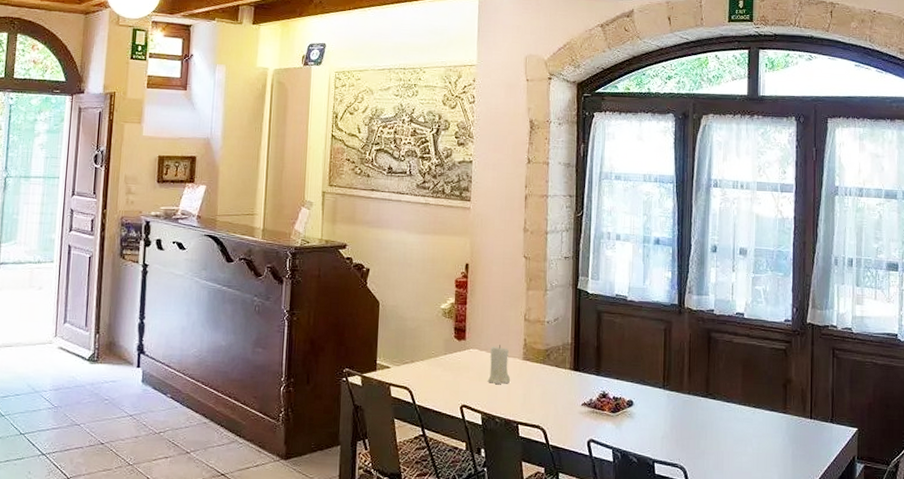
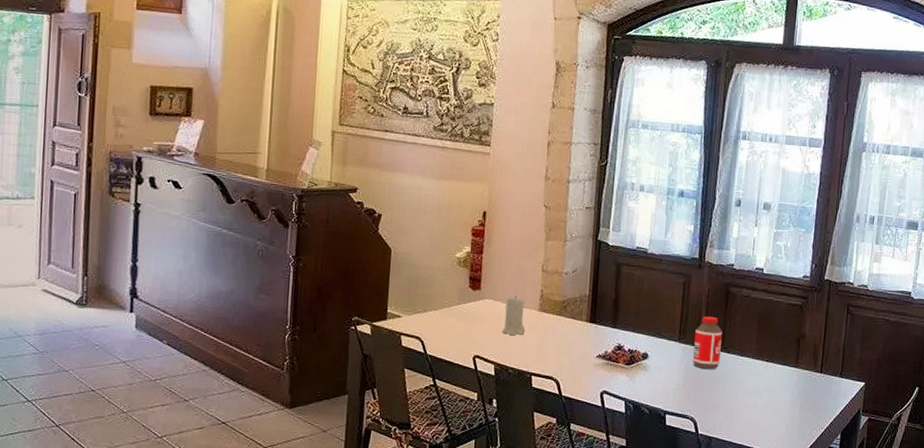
bottle: none [679,362,706,416] -> present [693,316,722,369]

